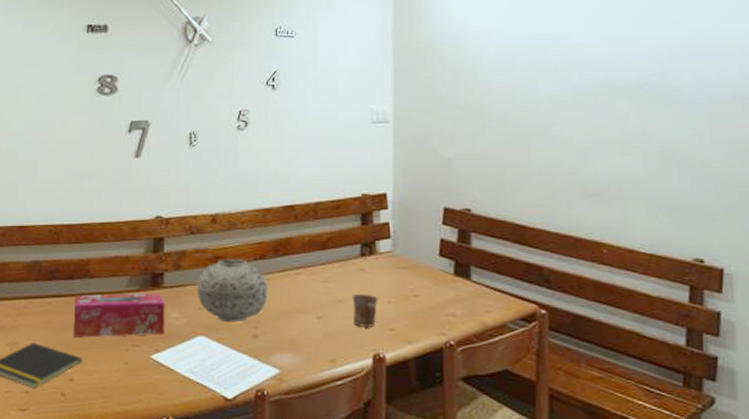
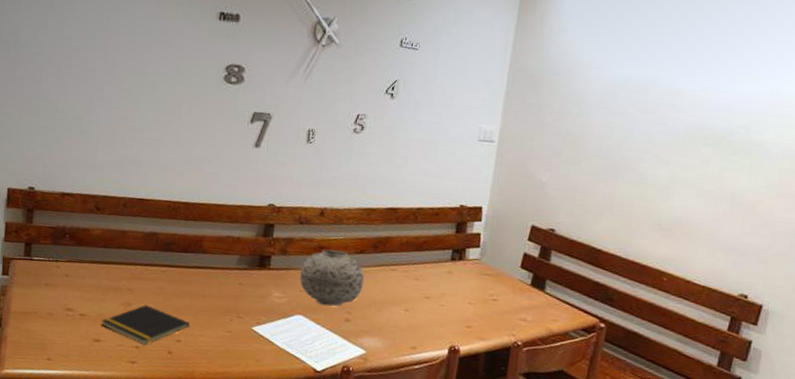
tissue box: present [74,293,165,338] -> none [184,267,270,310]
mug: present [352,293,378,327] -> none [436,293,461,323]

